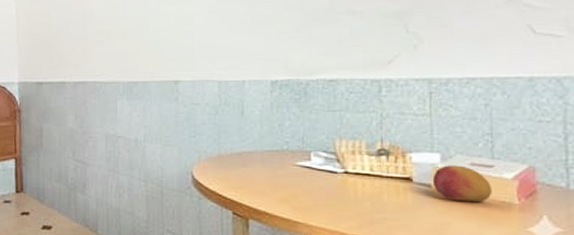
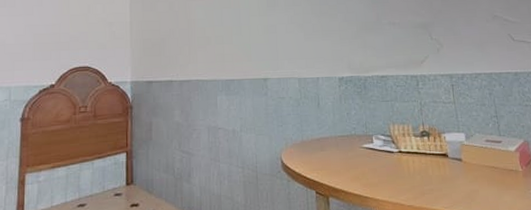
fruit: present [432,165,492,202] -> none [461,142,503,172]

